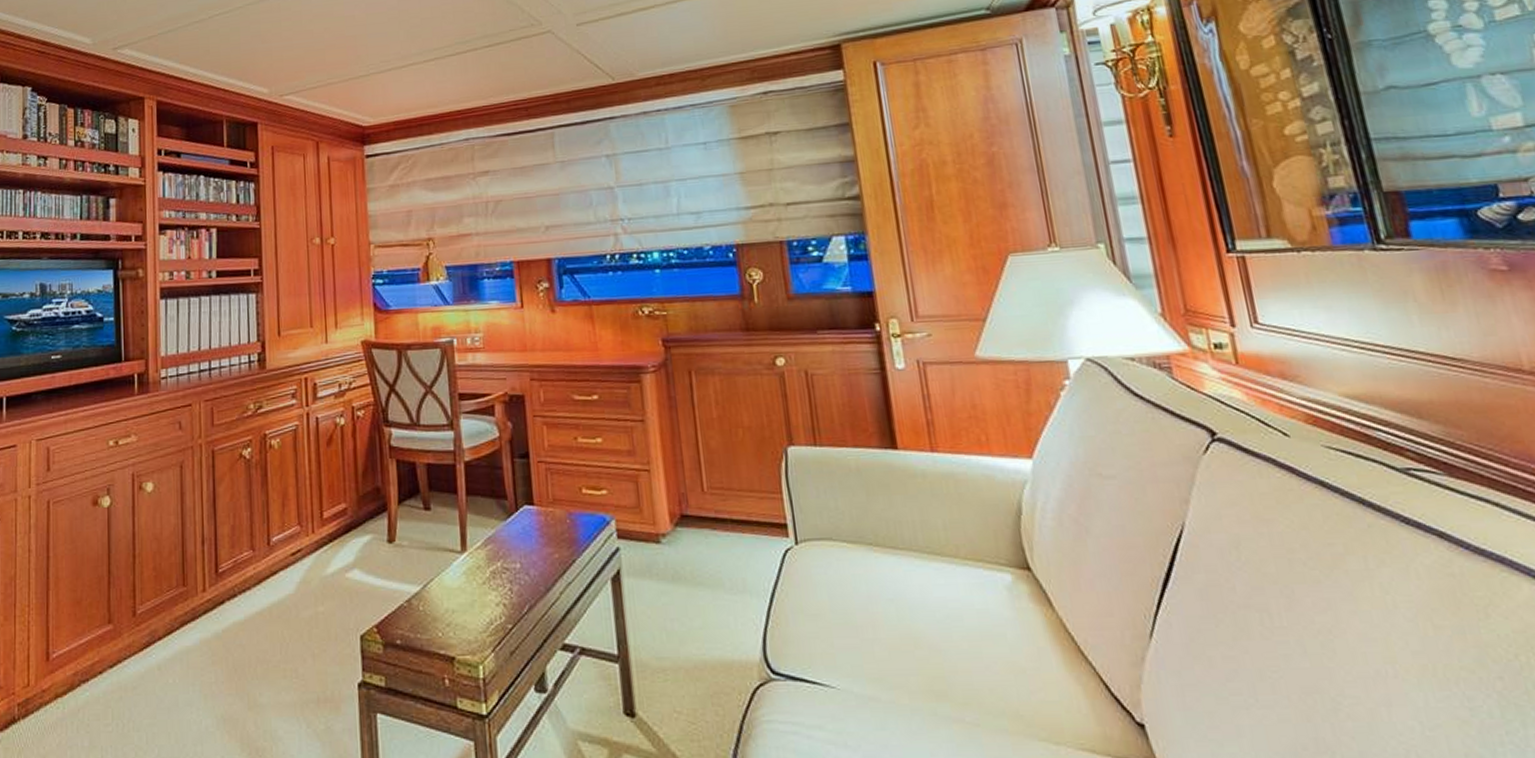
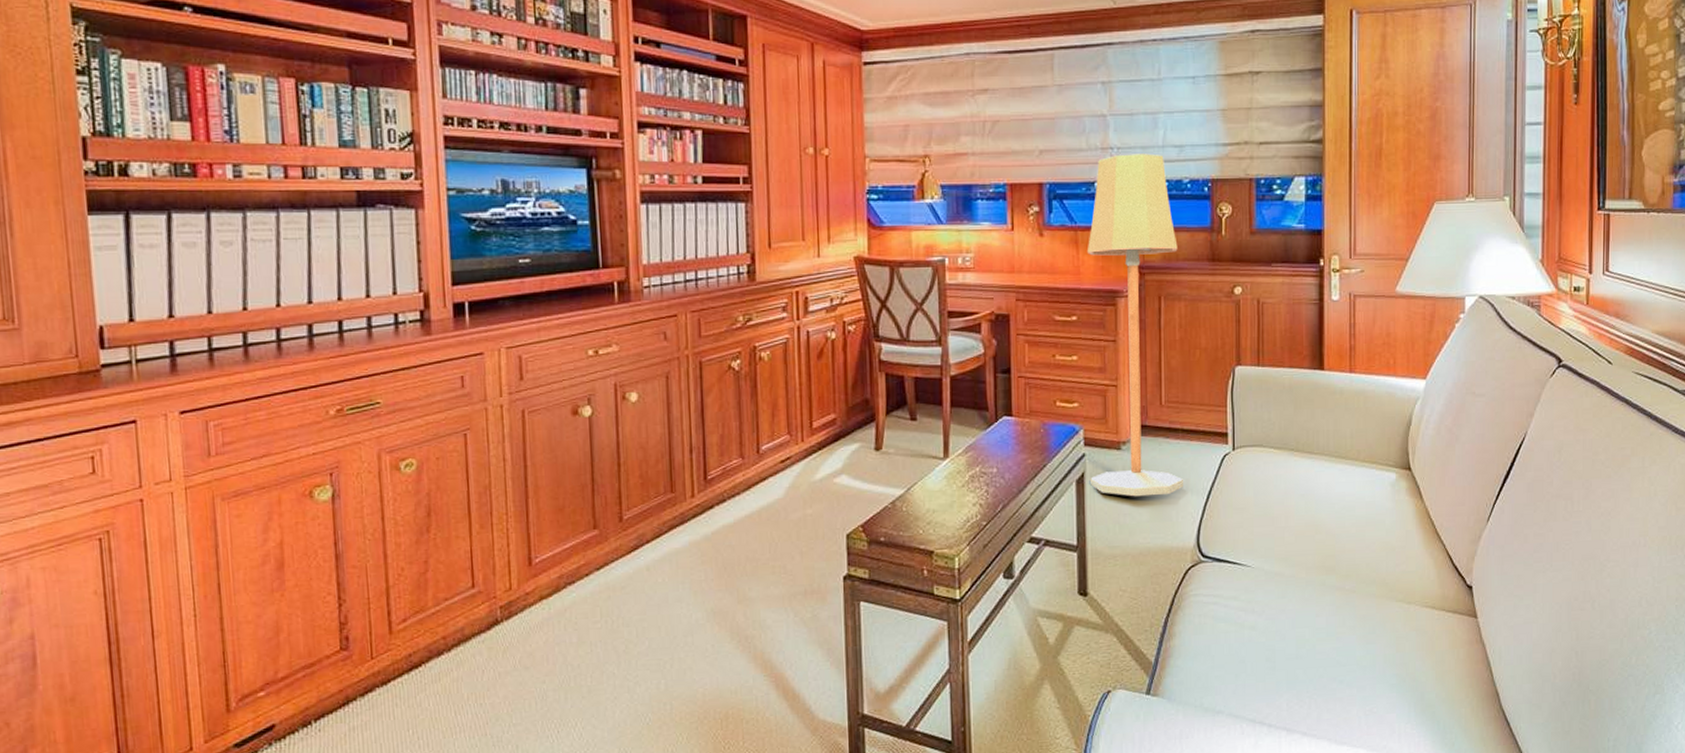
floor lamp: none [603,222,739,599] -> present [1086,153,1183,497]

